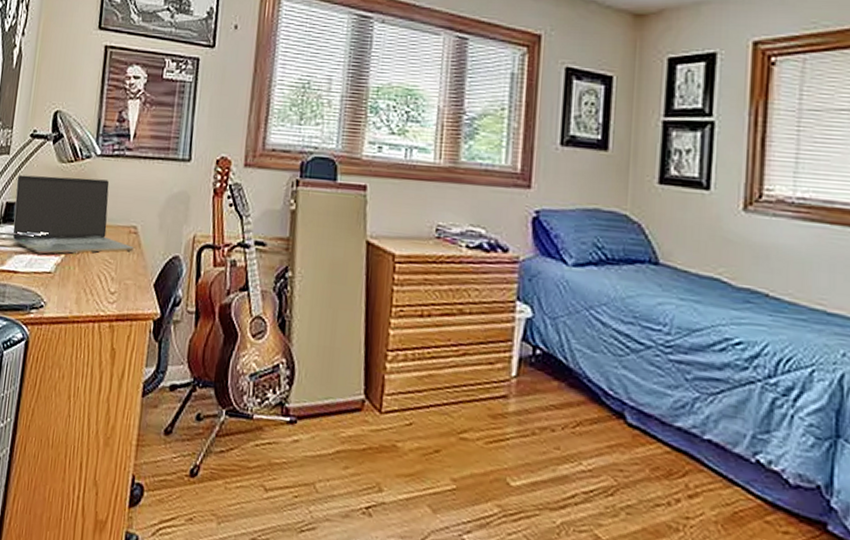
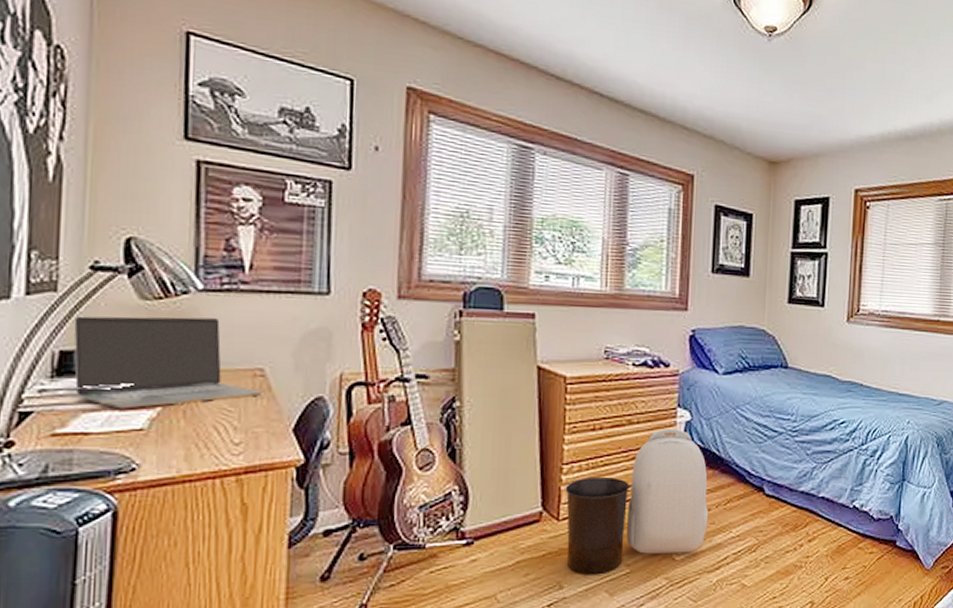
waste bin: none [387,369,459,484] -> present [565,476,630,575]
backpack: none [453,323,553,480] -> present [626,428,709,554]

